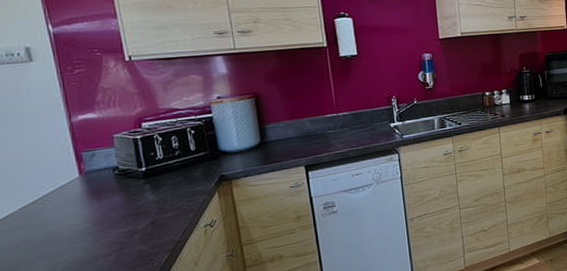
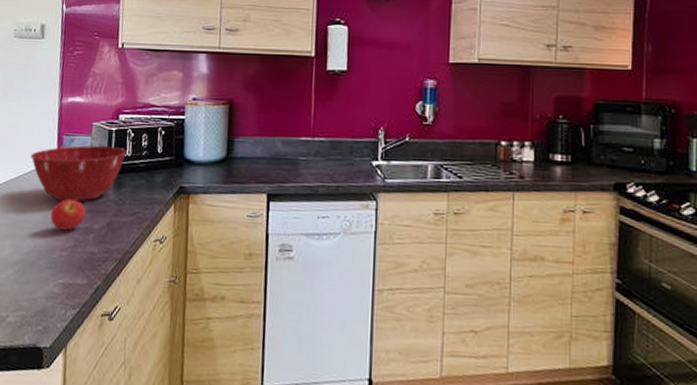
mixing bowl: none [46,152,158,214] -> present [30,145,127,202]
fruit: none [85,208,125,239] -> present [50,199,86,231]

